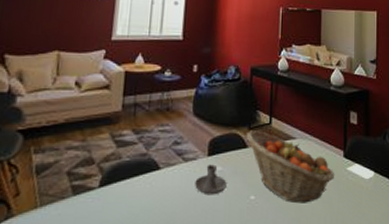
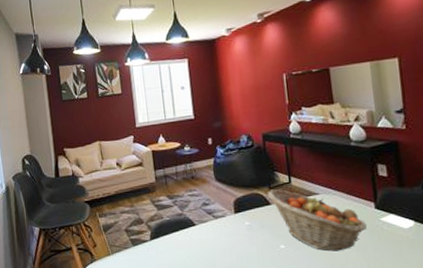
candle holder: present [195,164,227,196] -> none [227,220,257,245]

